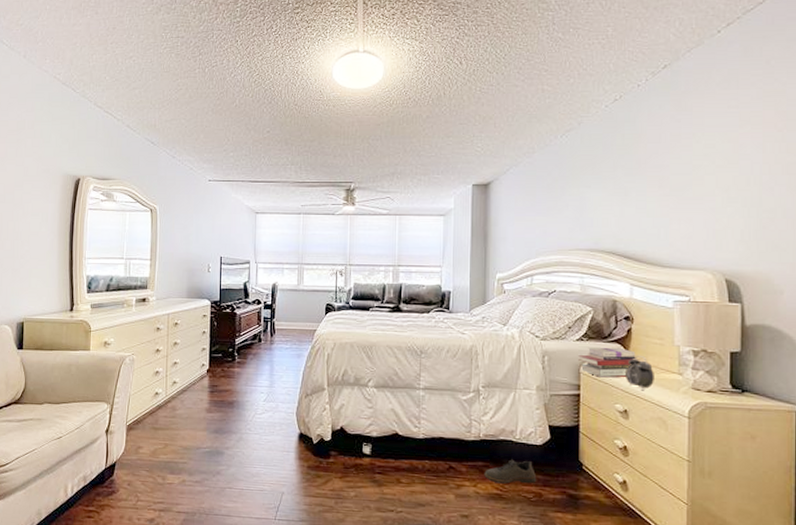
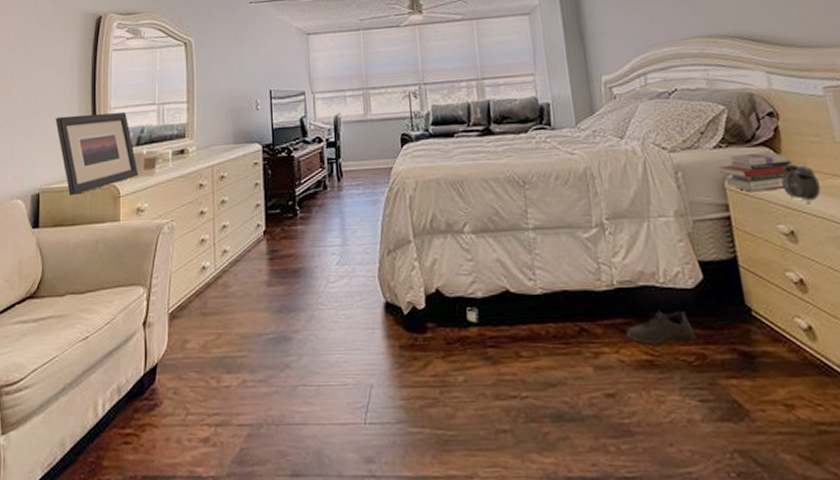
picture frame: none [38,261,107,327] -> present [55,112,139,196]
candle: none [103,293,123,317] -> present [134,147,157,177]

